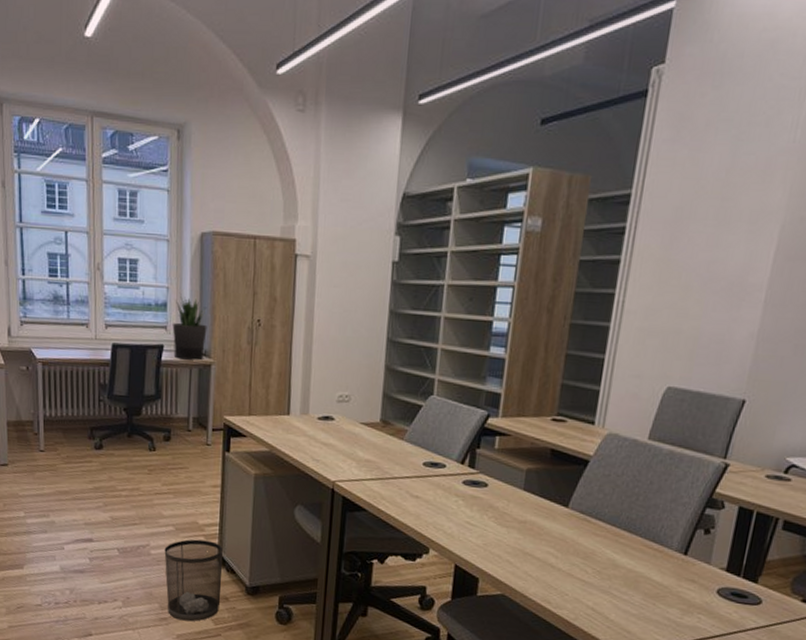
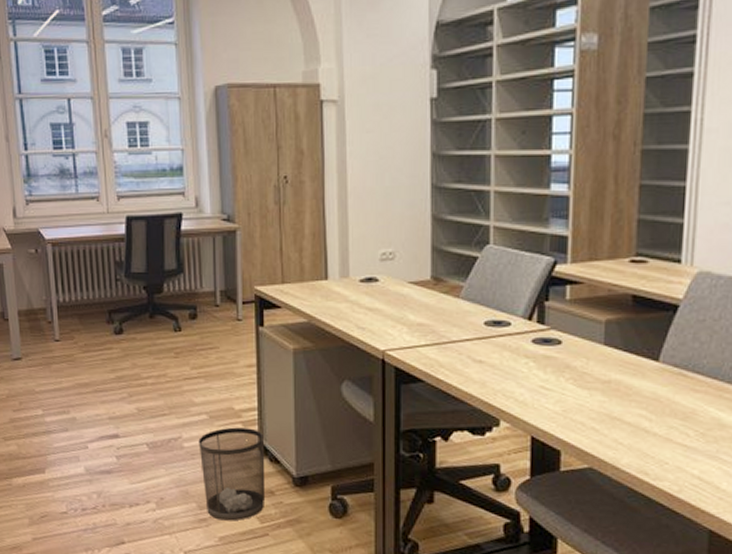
planter: present [172,294,207,360] -> none [190,155,229,227]

